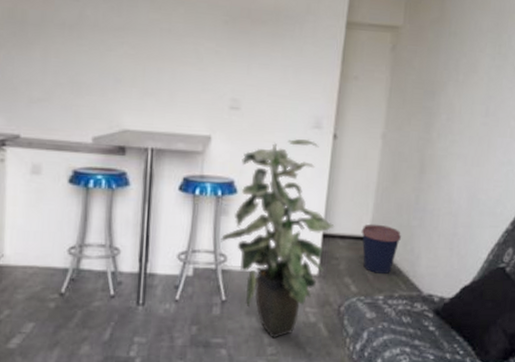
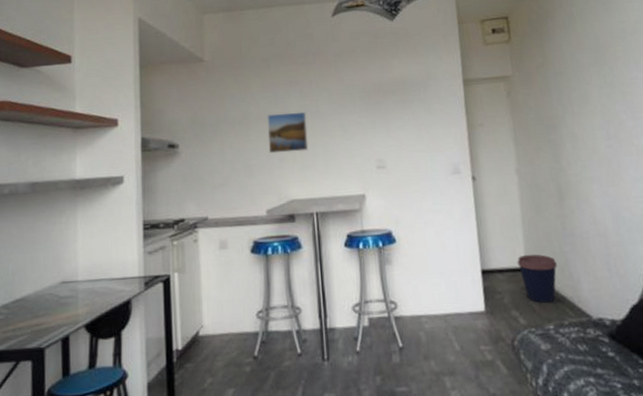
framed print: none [103,22,156,75] -> present [267,111,309,154]
indoor plant: present [221,139,335,339] -> none [389,184,491,382]

